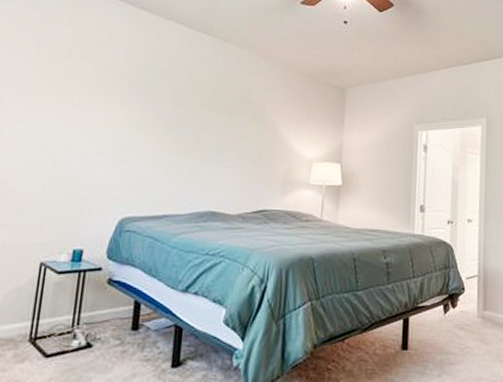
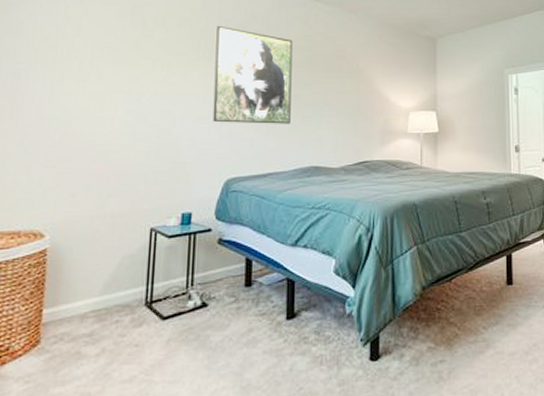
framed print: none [111,60,199,166] -> present [212,25,293,124]

